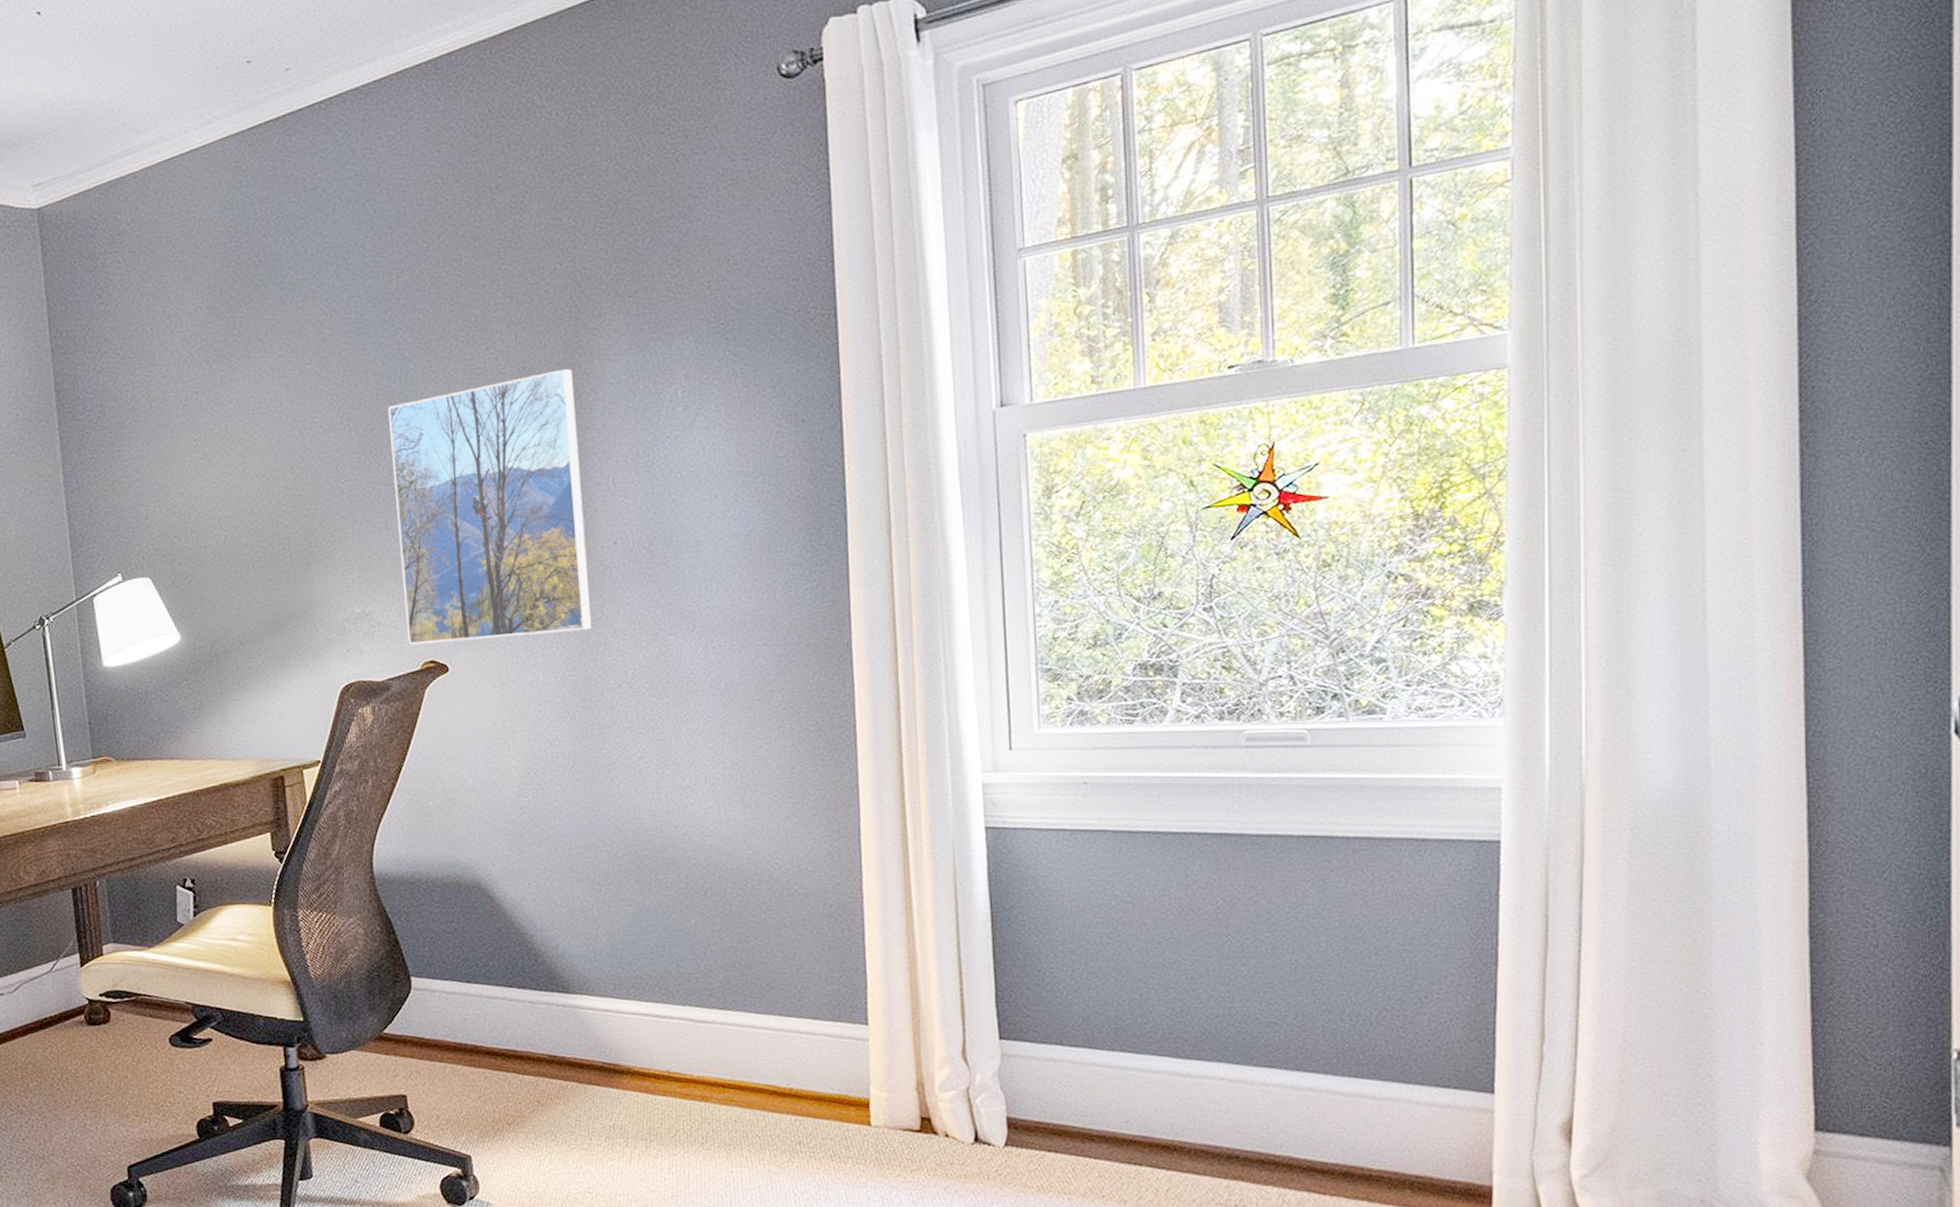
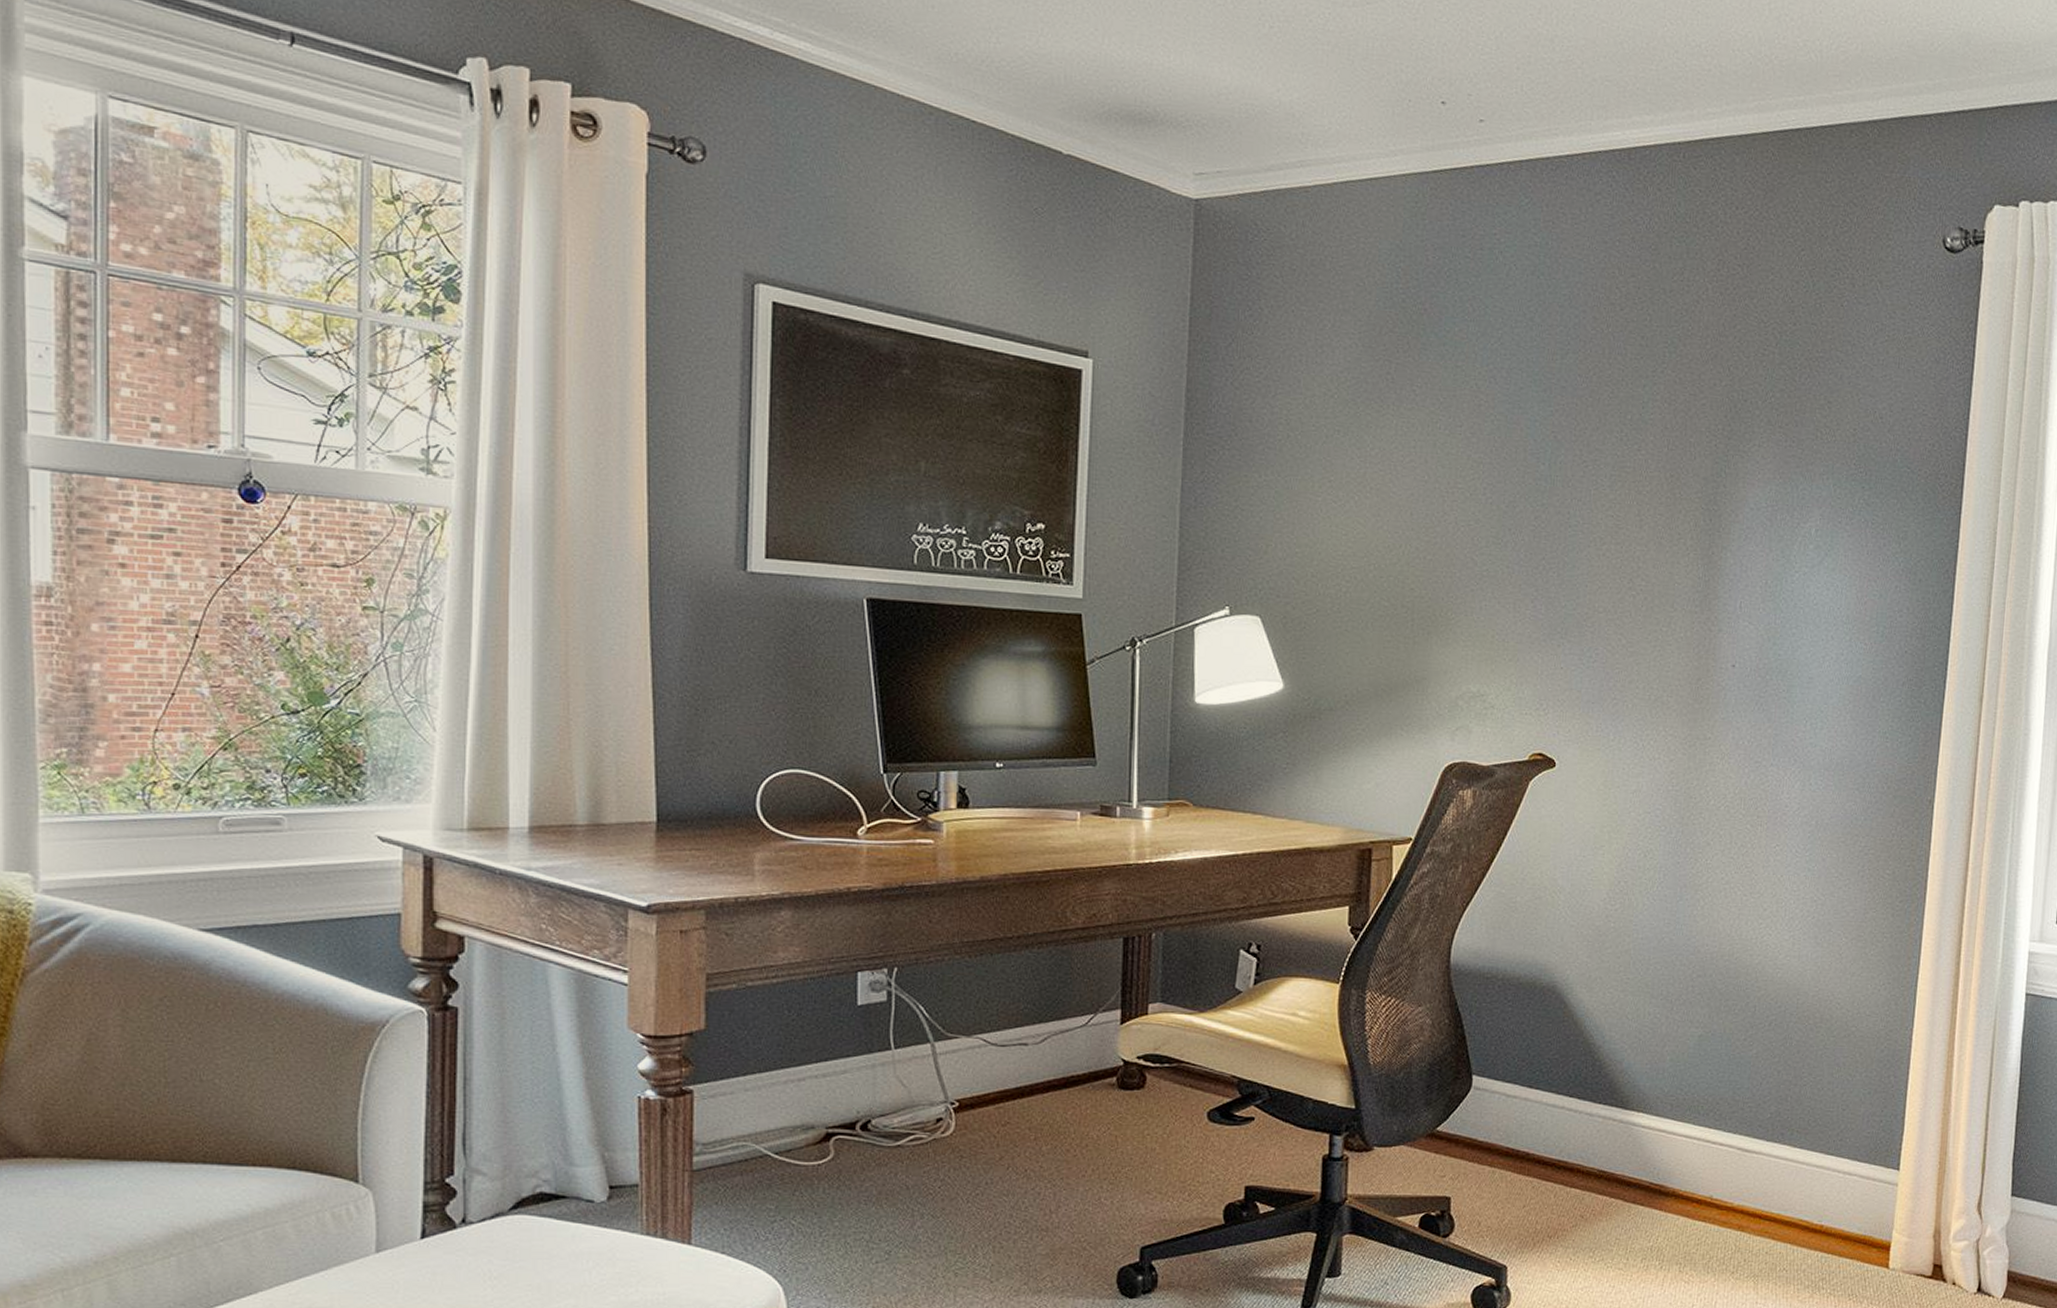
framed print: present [388,368,592,646] -> none [1519,484,1717,747]

